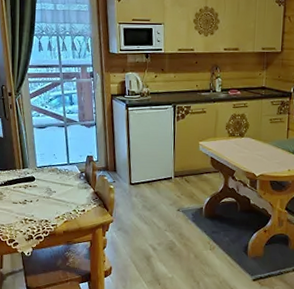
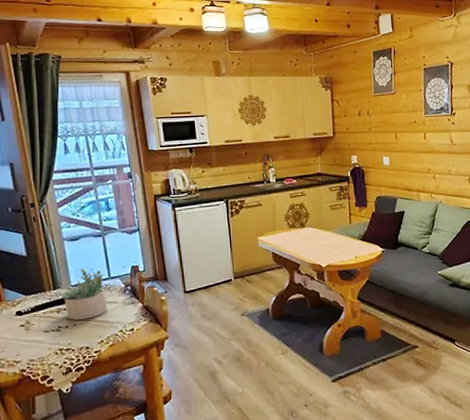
succulent plant: none [27,153,65,197] -> present [60,268,107,320]

